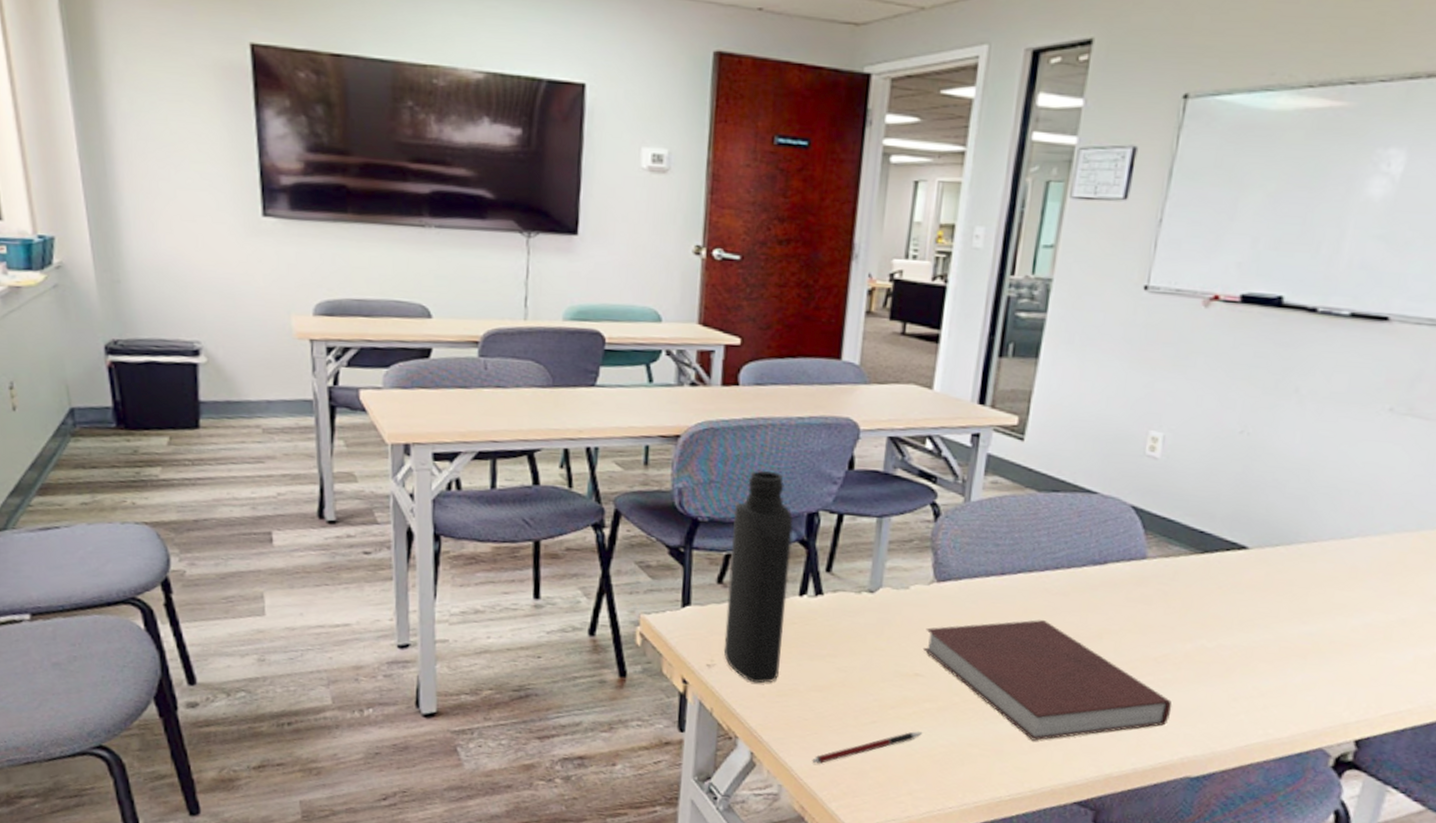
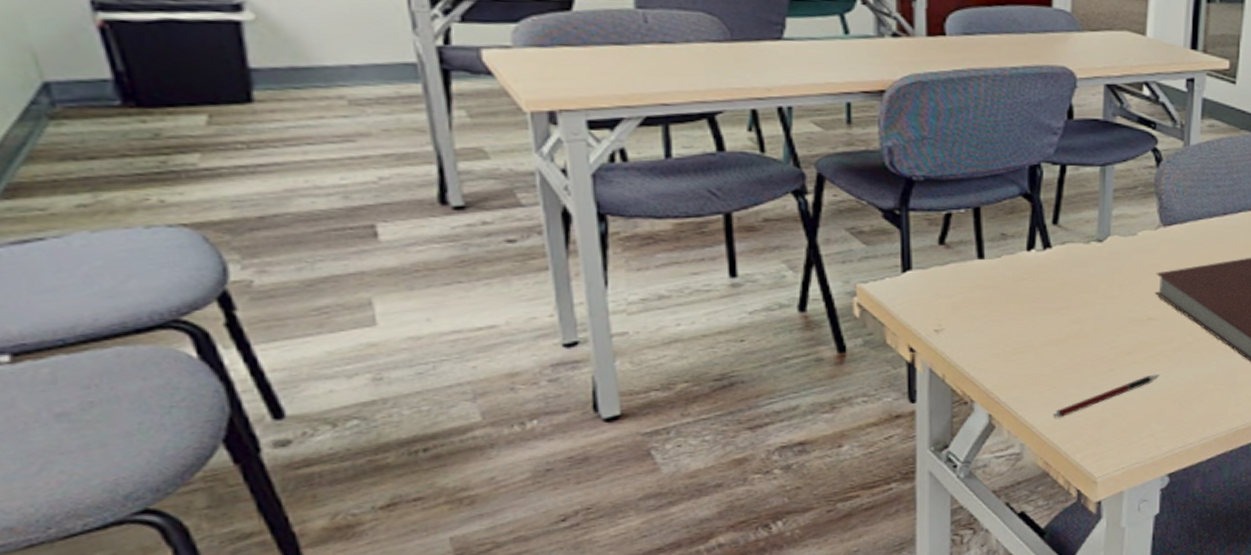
bottle: present [723,470,794,684] -> none [950,123,1015,344]

